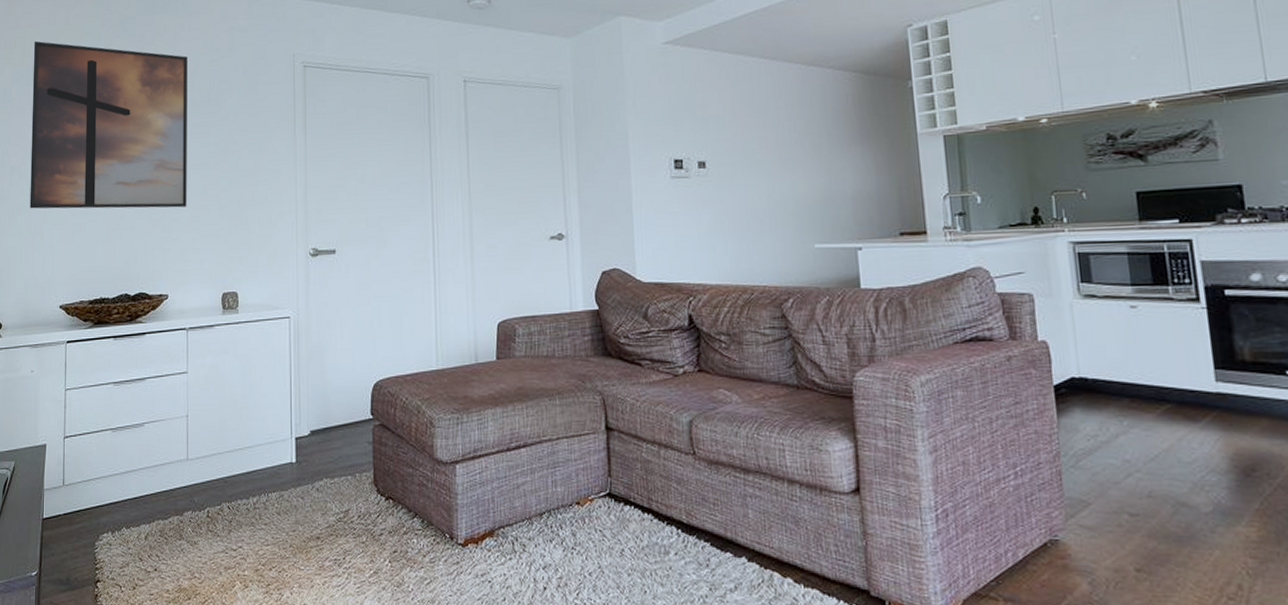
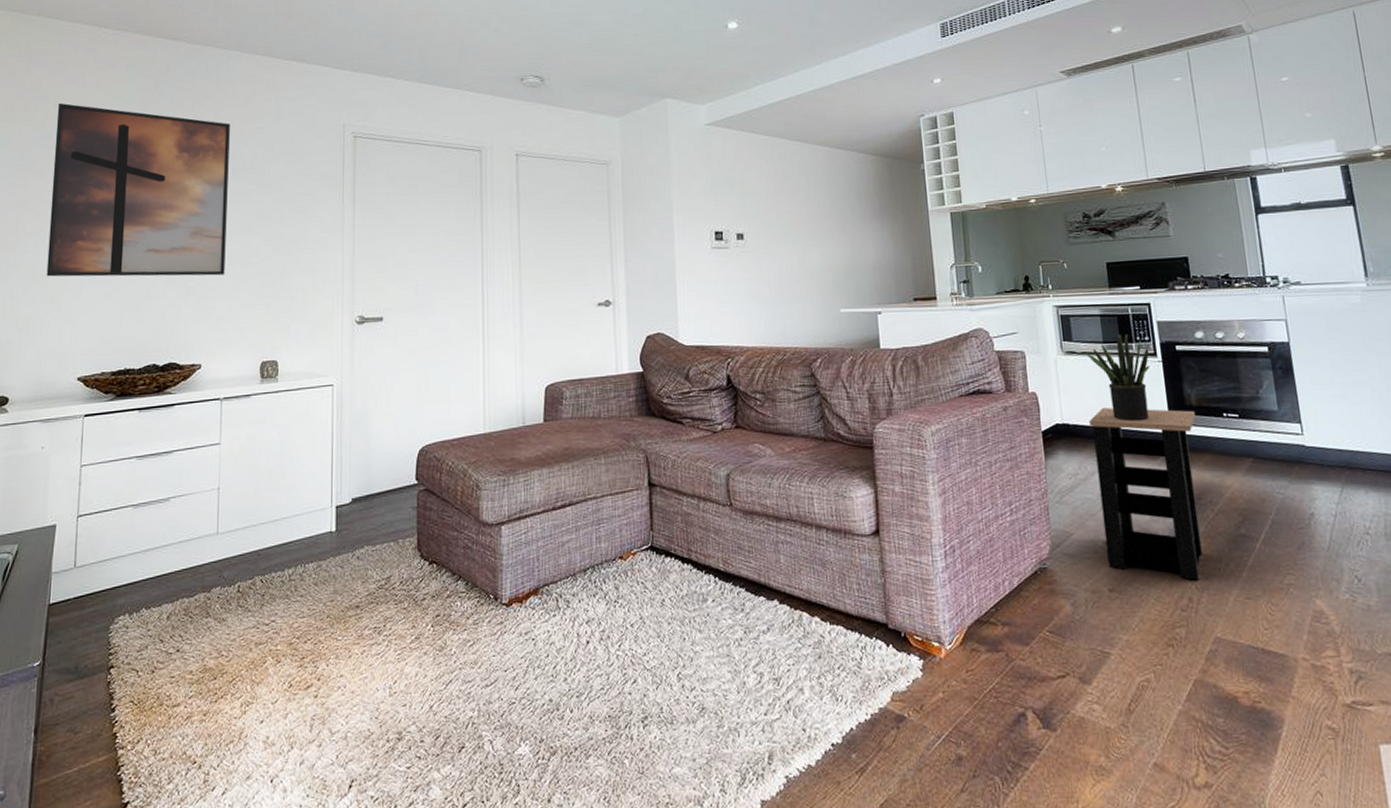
potted plant: none [1109,275,1191,377] -> present [1086,334,1150,421]
side table: none [1113,359,1256,565] -> present [1089,407,1203,581]

